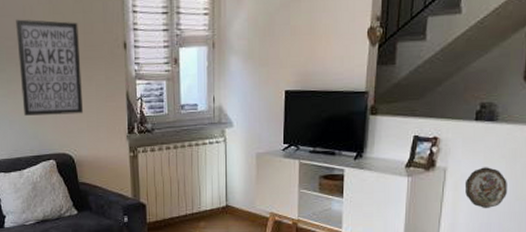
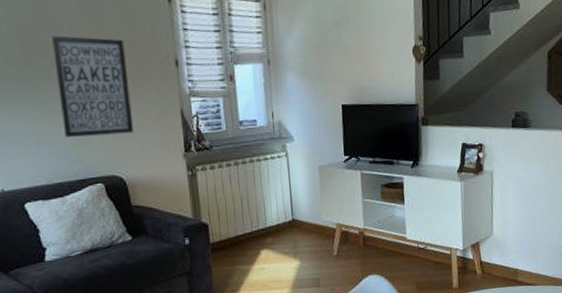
decorative plate: present [464,167,507,209] -> none [509,169,545,207]

